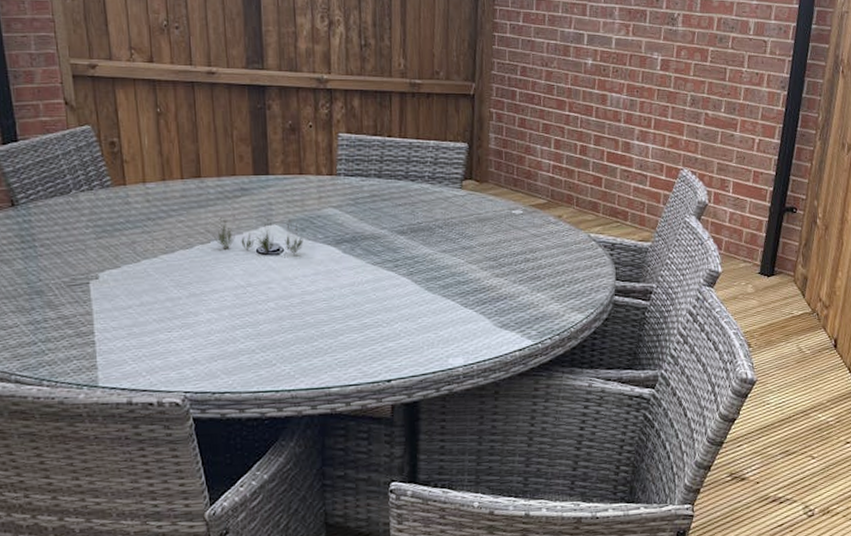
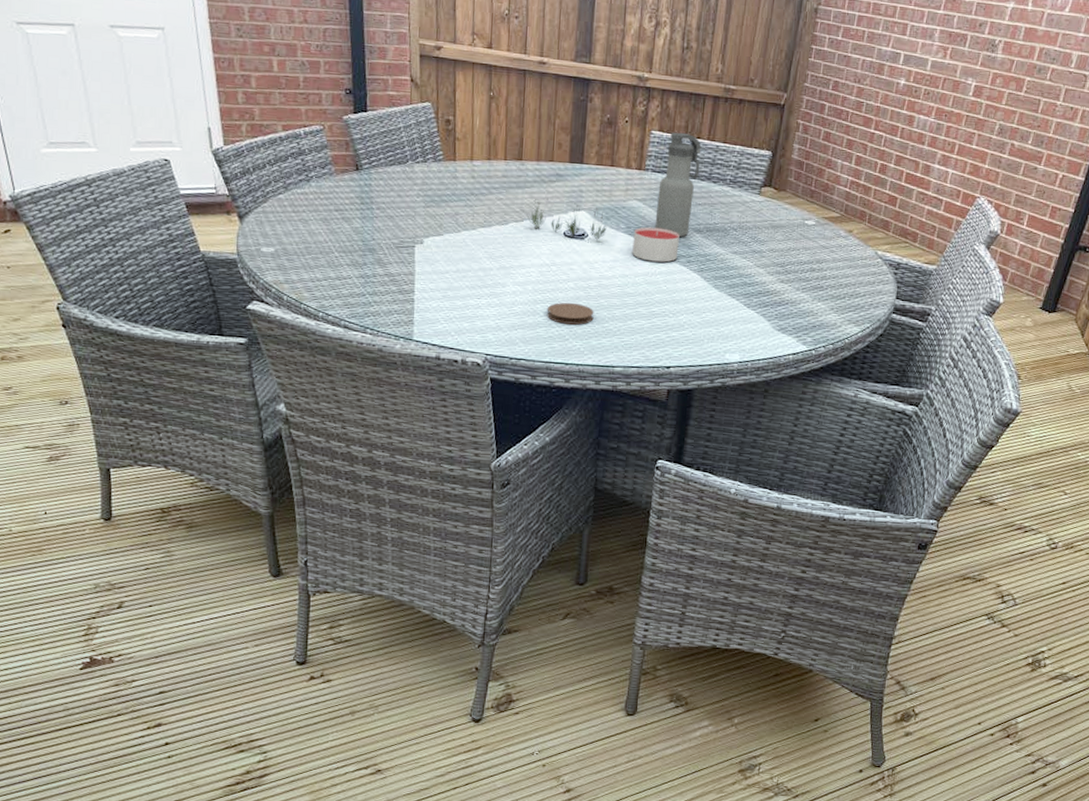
coaster: none [247,324,301,348] -> present [546,302,594,325]
candle: none [333,233,384,270] -> present [632,227,680,263]
water bottle: none [353,132,395,242] -> present [655,132,702,238]

